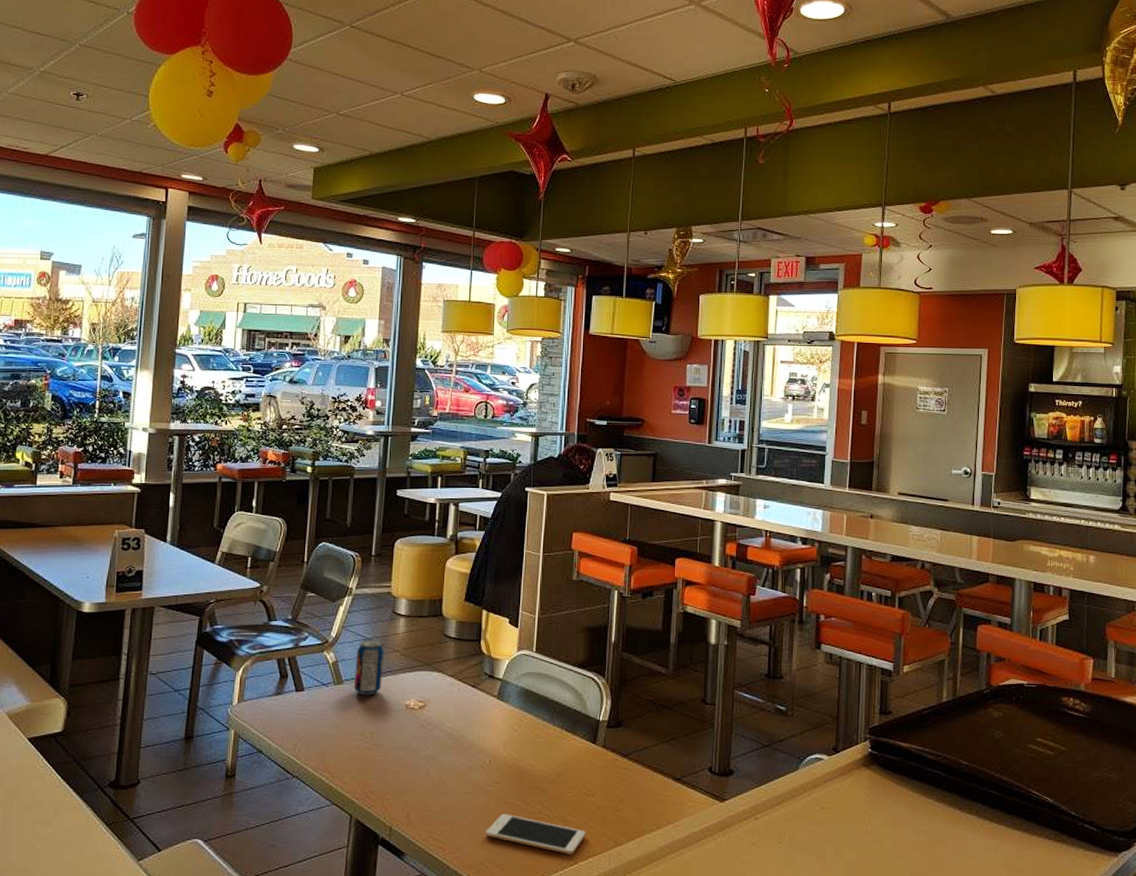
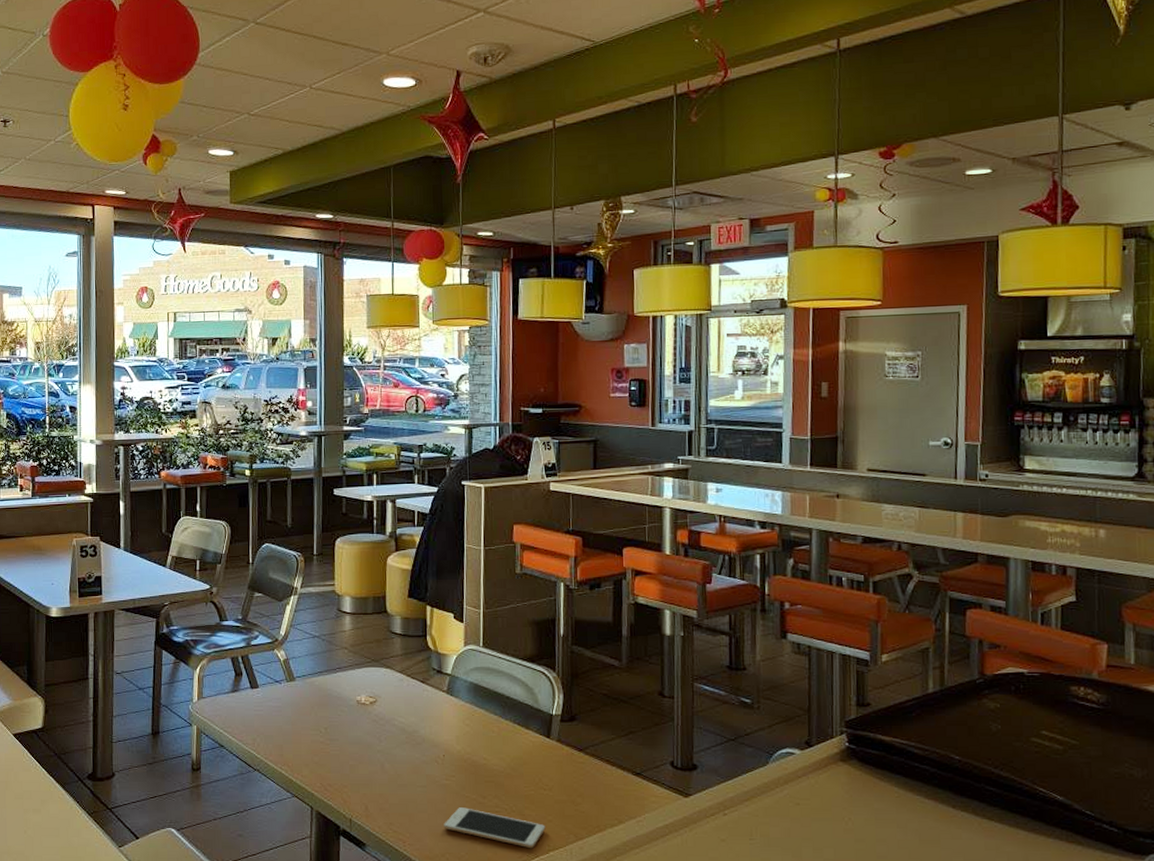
soda can: present [353,639,384,696] -> none [305,637,333,692]

